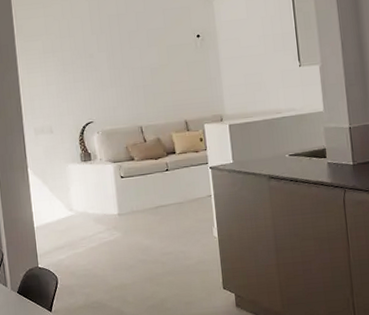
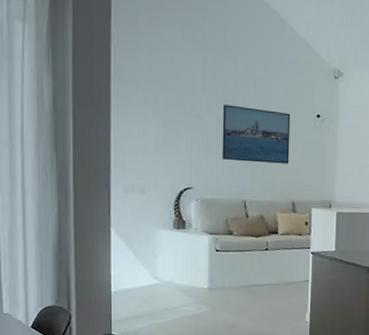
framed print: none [111,38,177,91] -> present [222,104,291,164]

